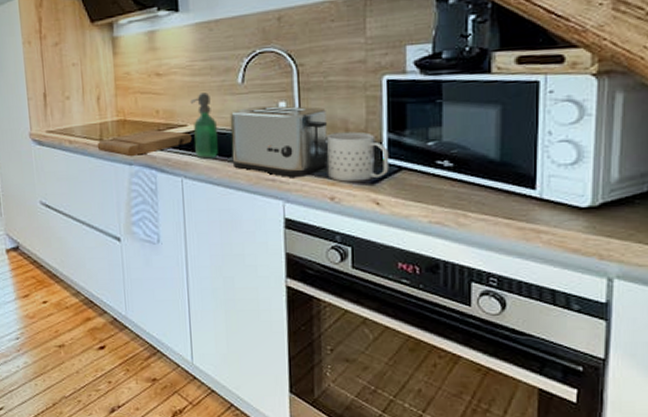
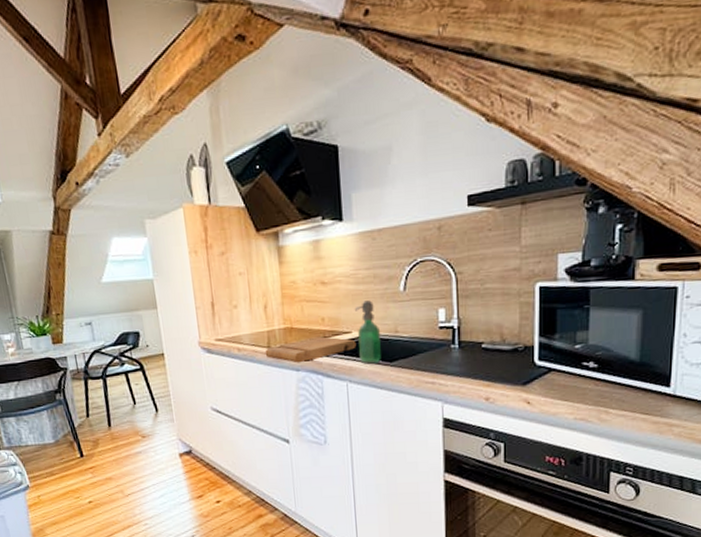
toaster: present [229,105,328,178] -> none [392,312,484,381]
mug: present [326,131,389,183] -> none [482,336,540,385]

